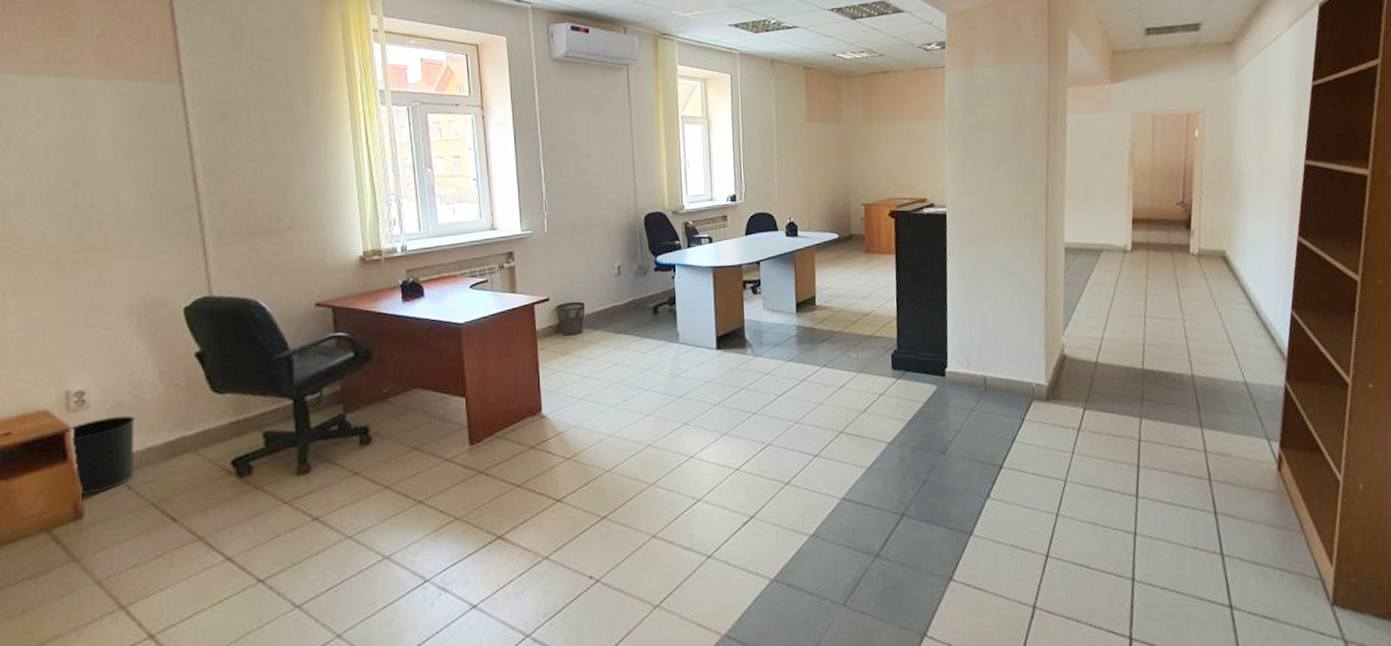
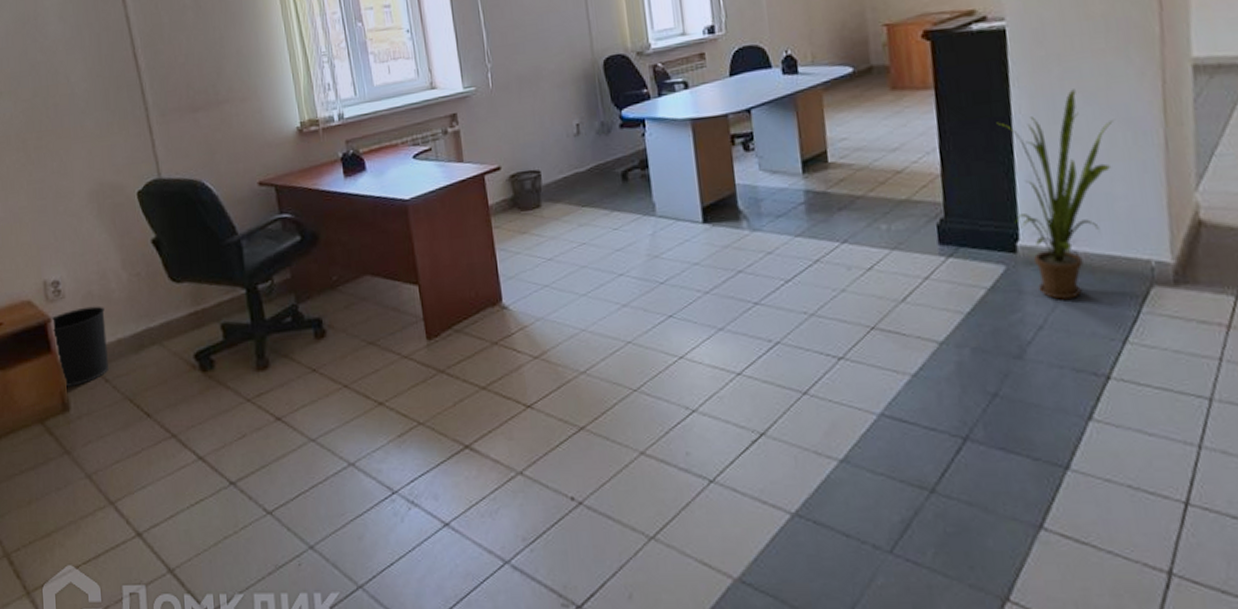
house plant: none [936,259,1013,411] -> present [996,89,1113,300]

